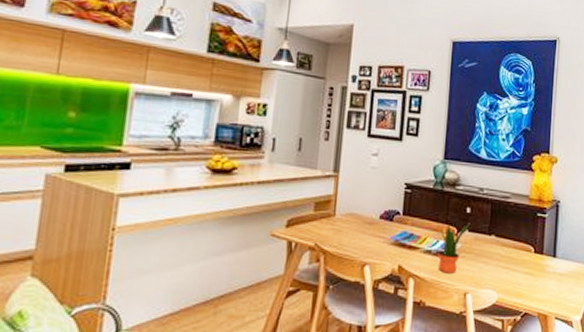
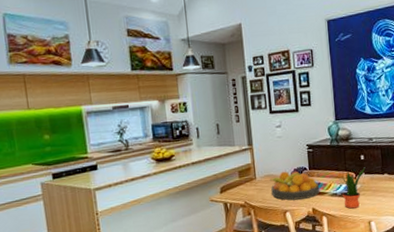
fruit bowl: none [351,211,412,252] -> present [269,171,320,201]

